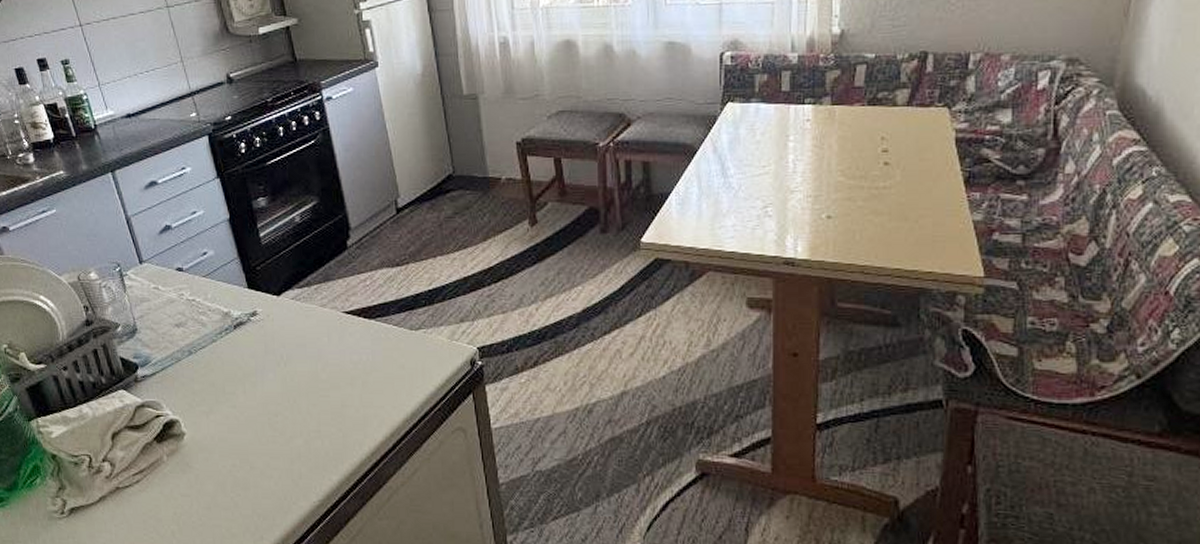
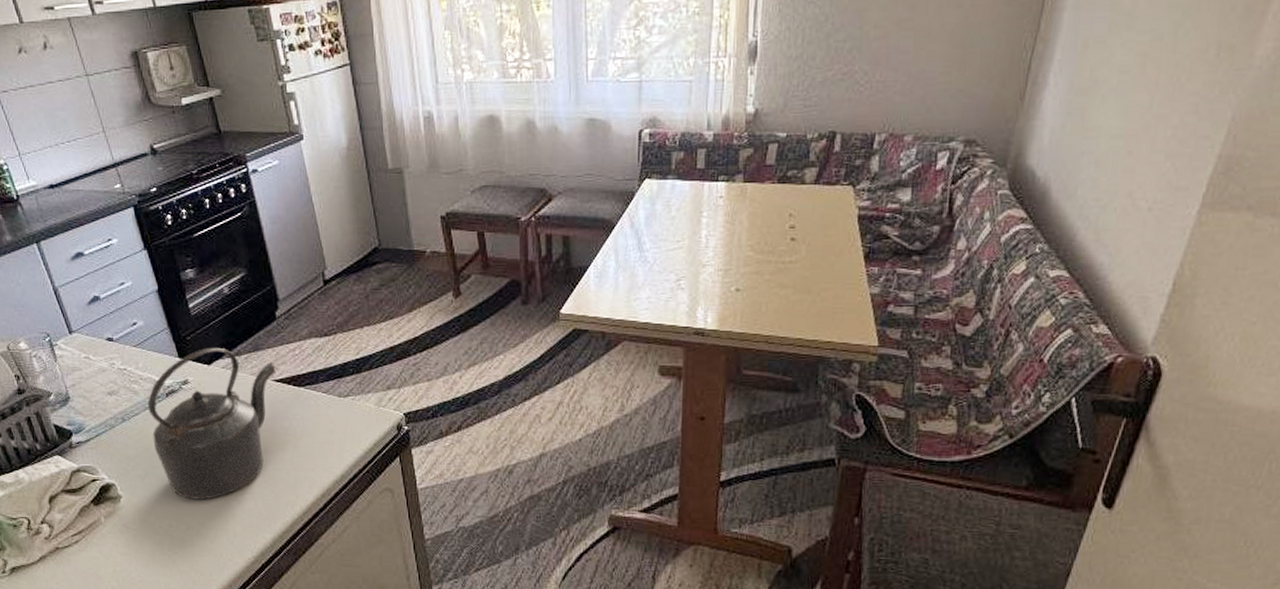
kettle: none [215,277,346,438] -> present [147,347,276,500]

